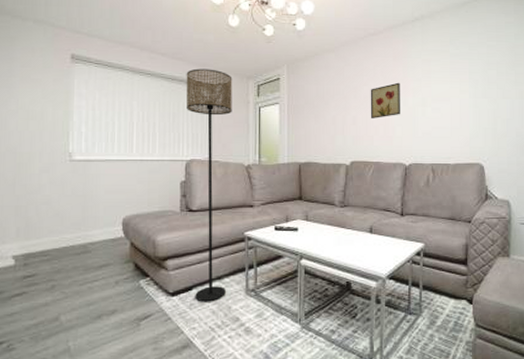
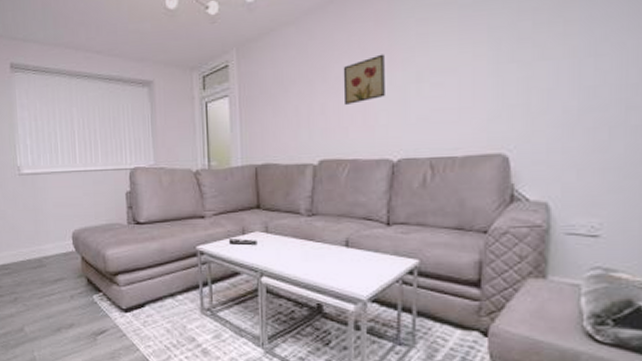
floor lamp: present [186,68,233,302] -> none [123,62,179,320]

